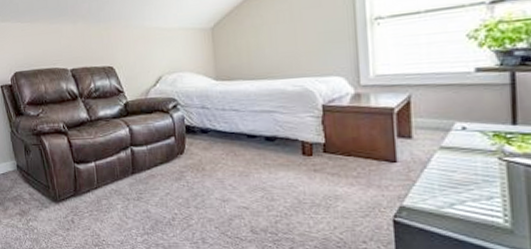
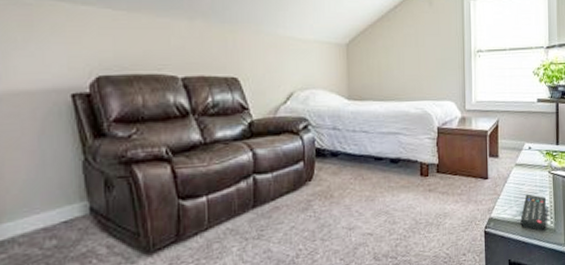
remote control: none [450,183,496,230] -> present [520,194,547,231]

